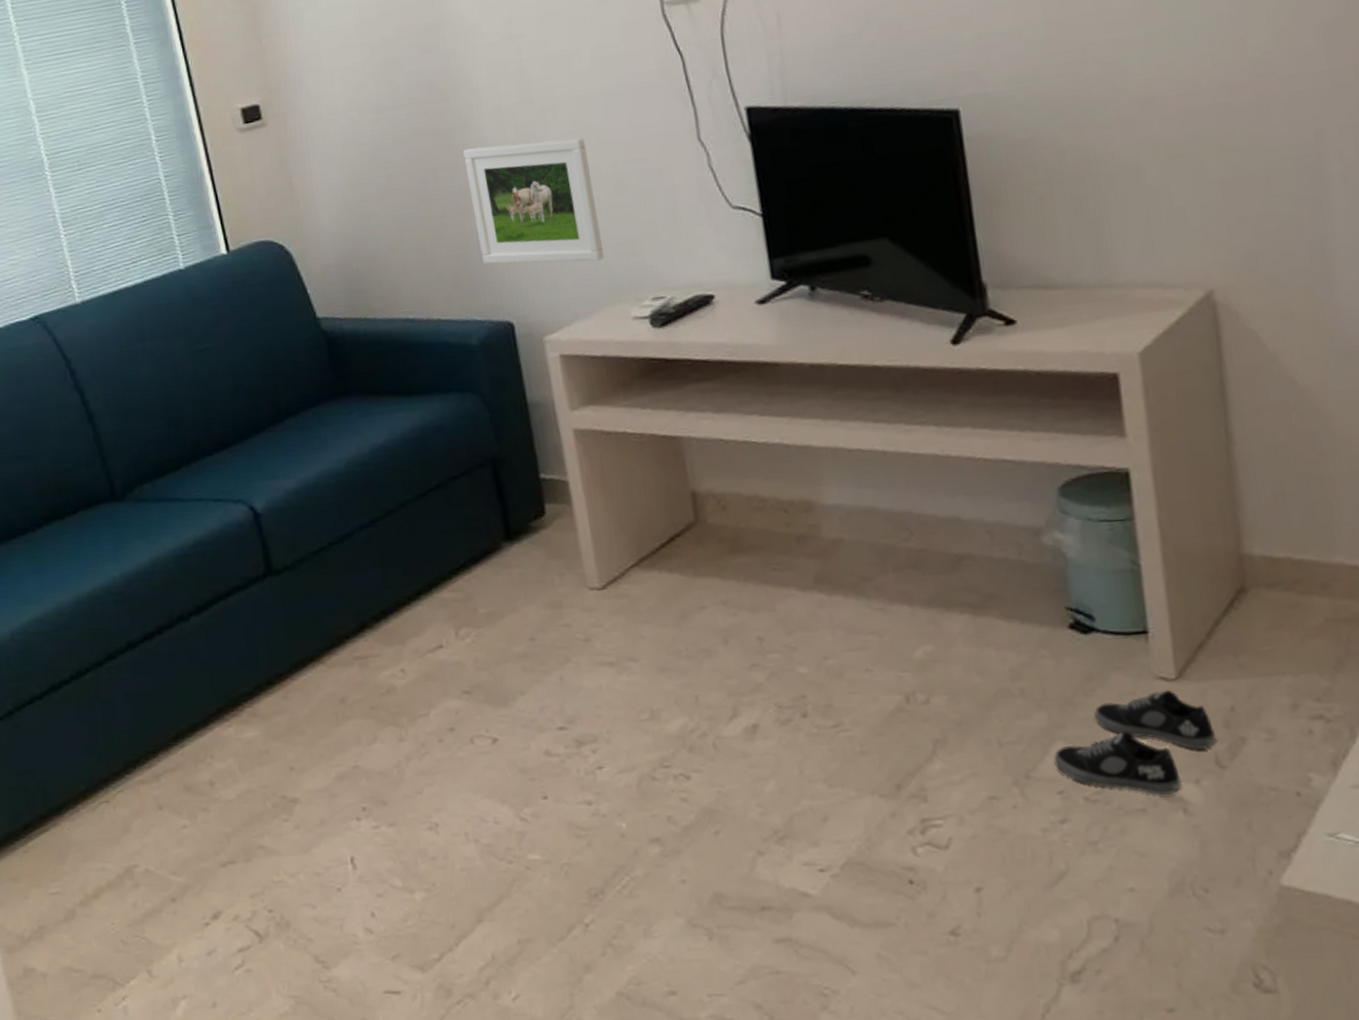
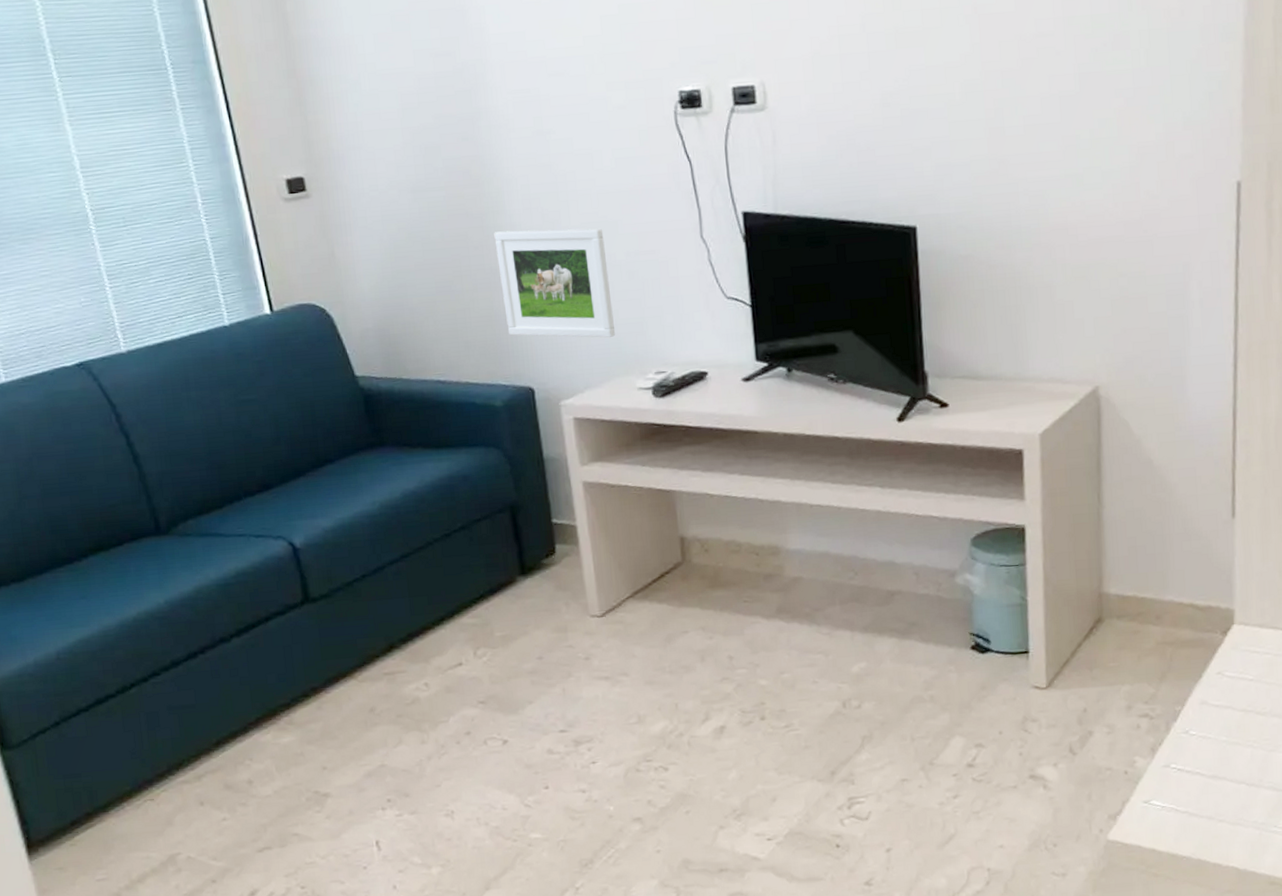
shoe: present [1053,689,1216,795] -> none [952,696,1071,775]

